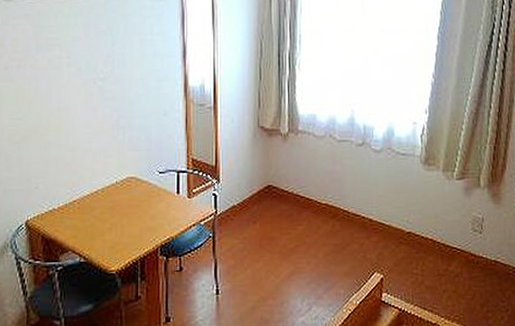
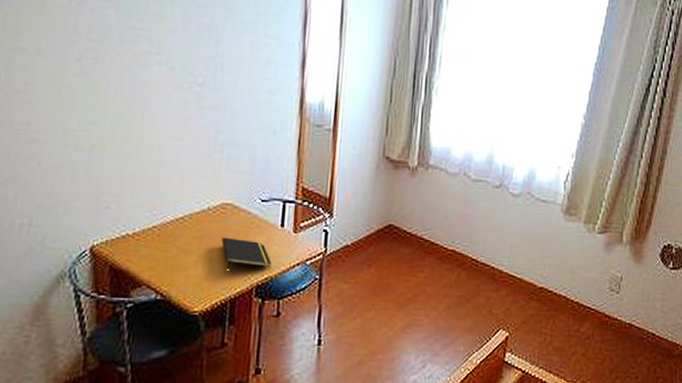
notepad: none [129,205,172,233] -> present [221,237,272,269]

